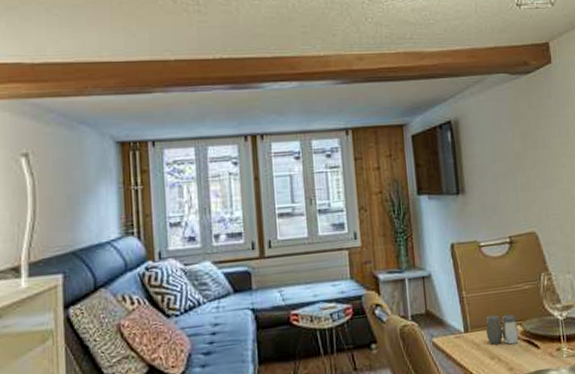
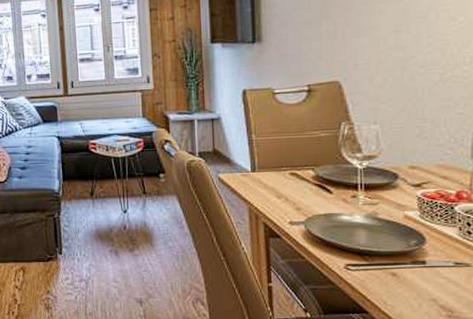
salt and pepper shaker: present [486,314,519,345] -> none [275,158,310,187]

